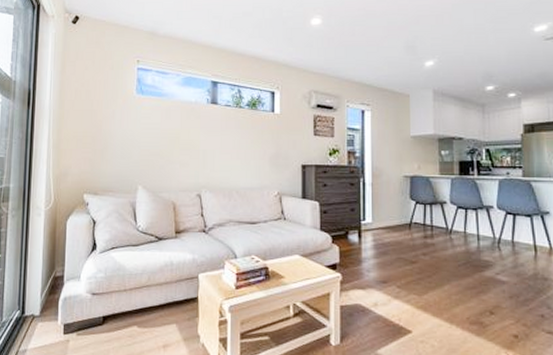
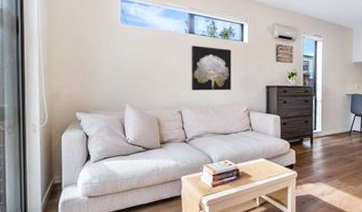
wall art: none [212,118,260,171] -> present [191,46,231,91]

